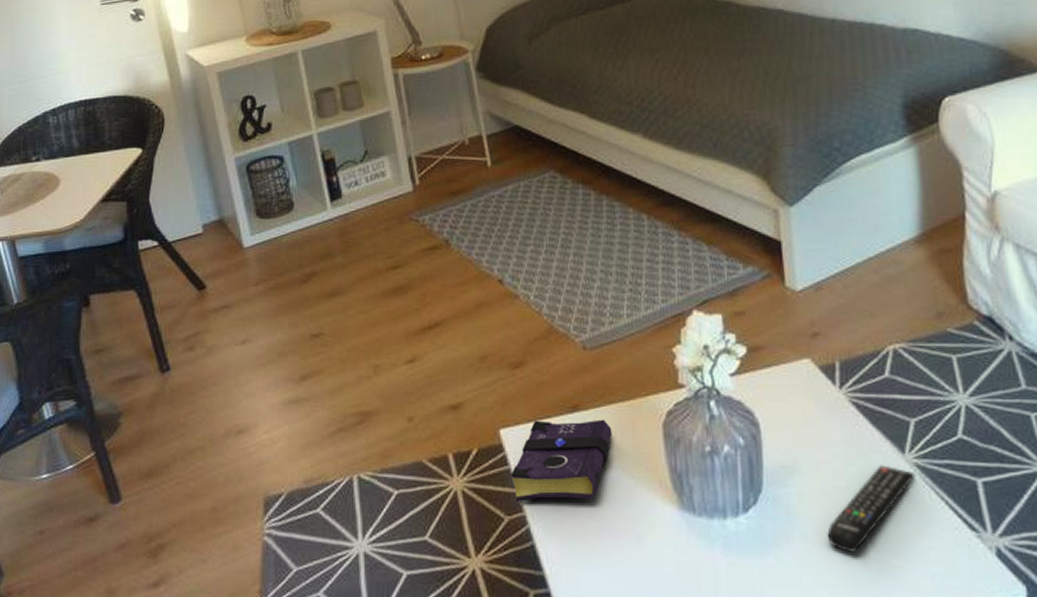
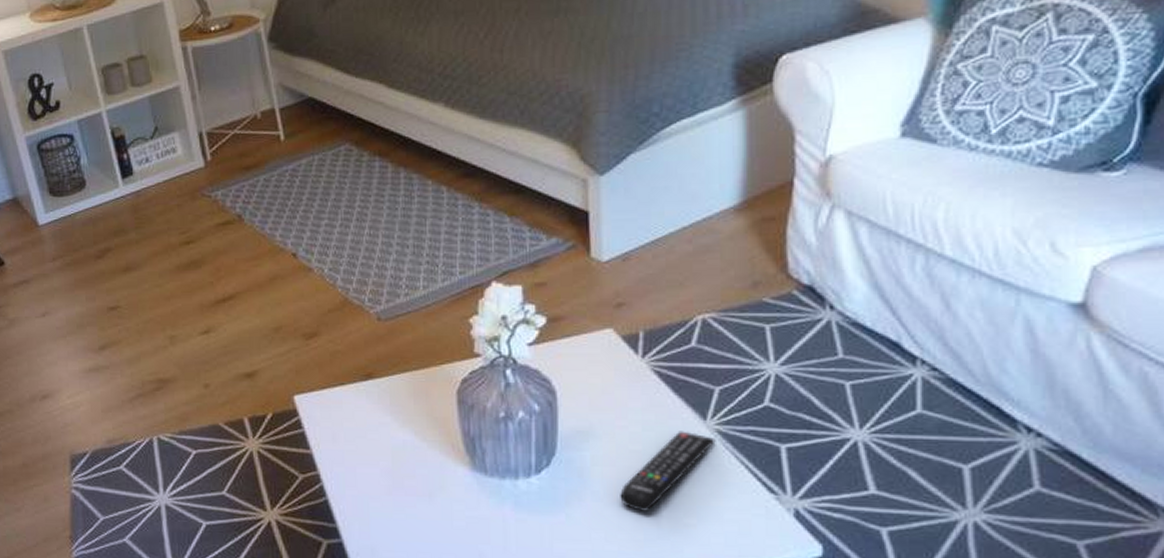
book: present [511,419,613,502] -> none [305,386,406,462]

